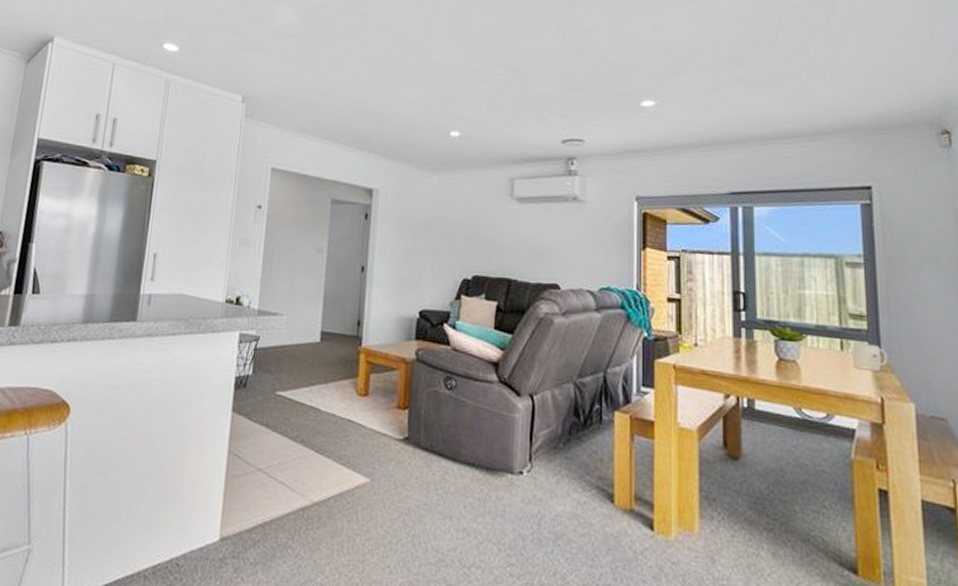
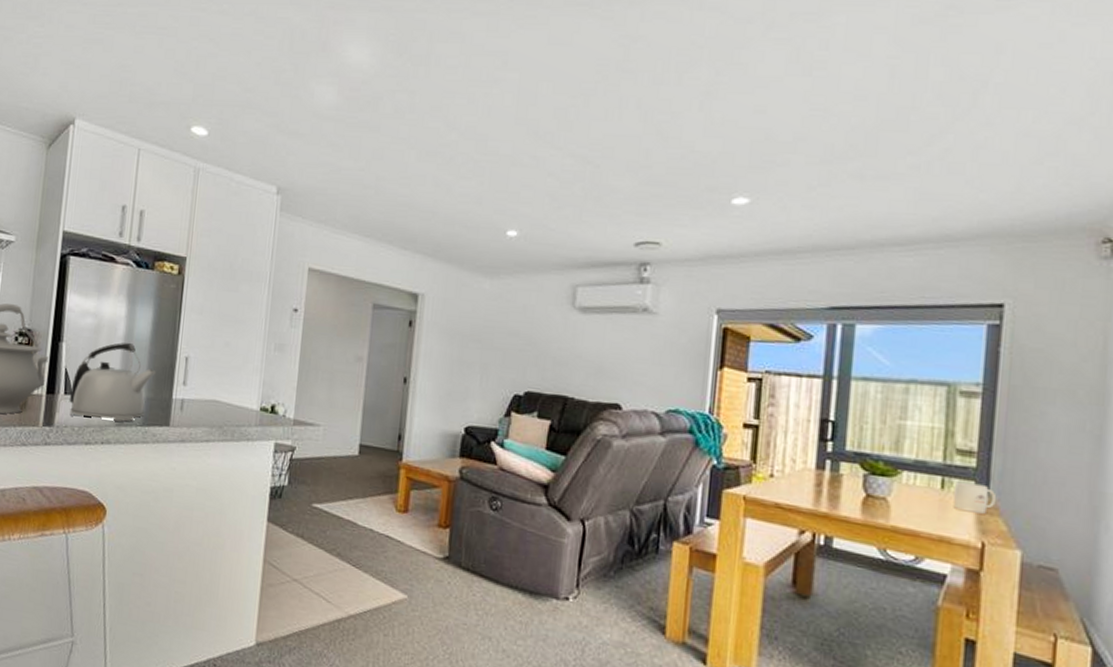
kettle: none [36,242,125,319] -> present [69,342,156,422]

